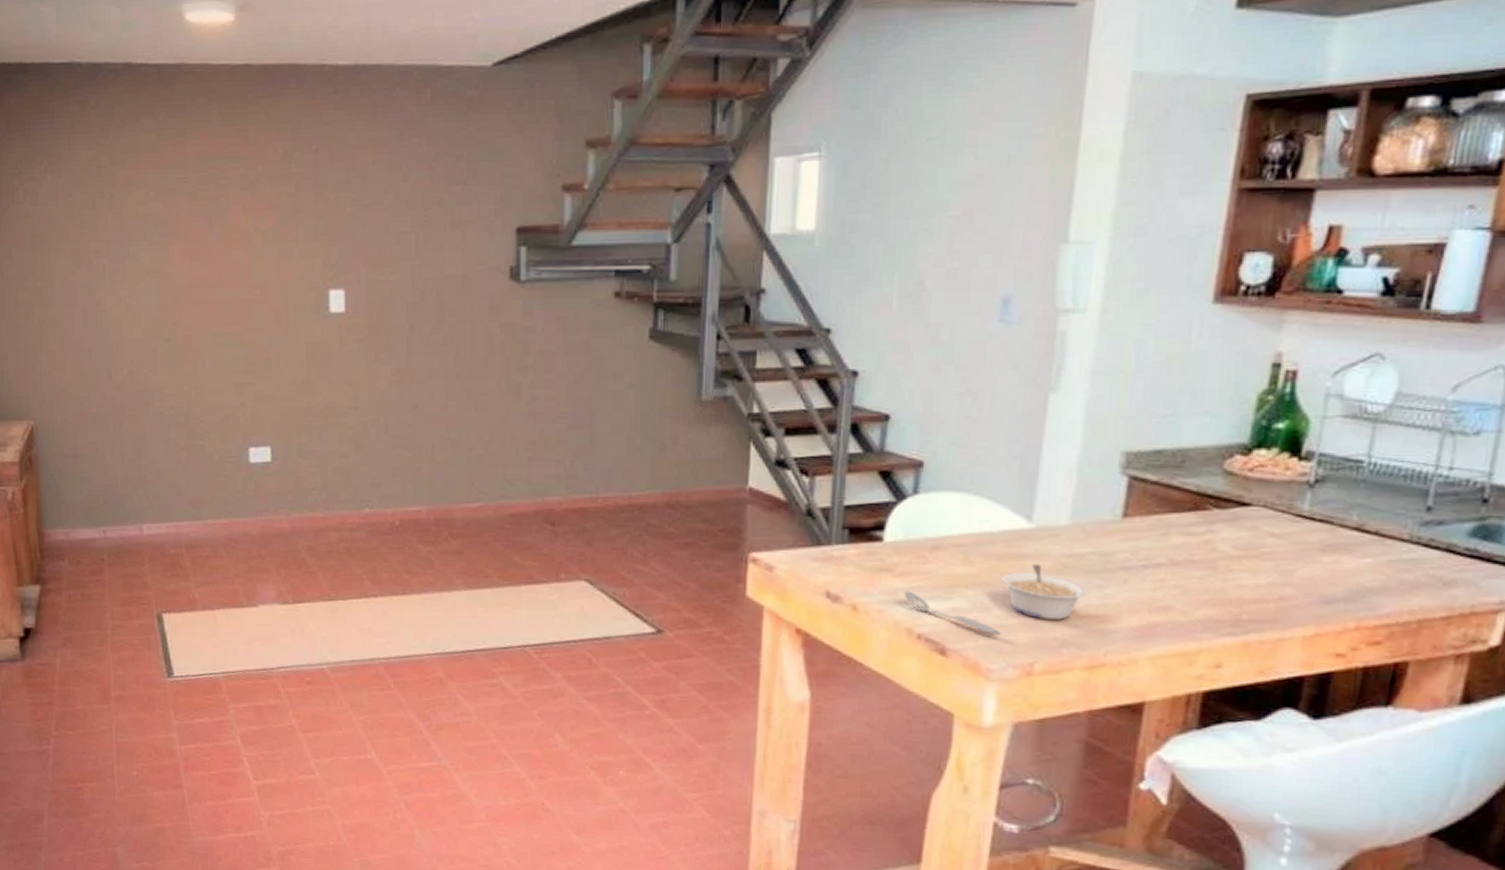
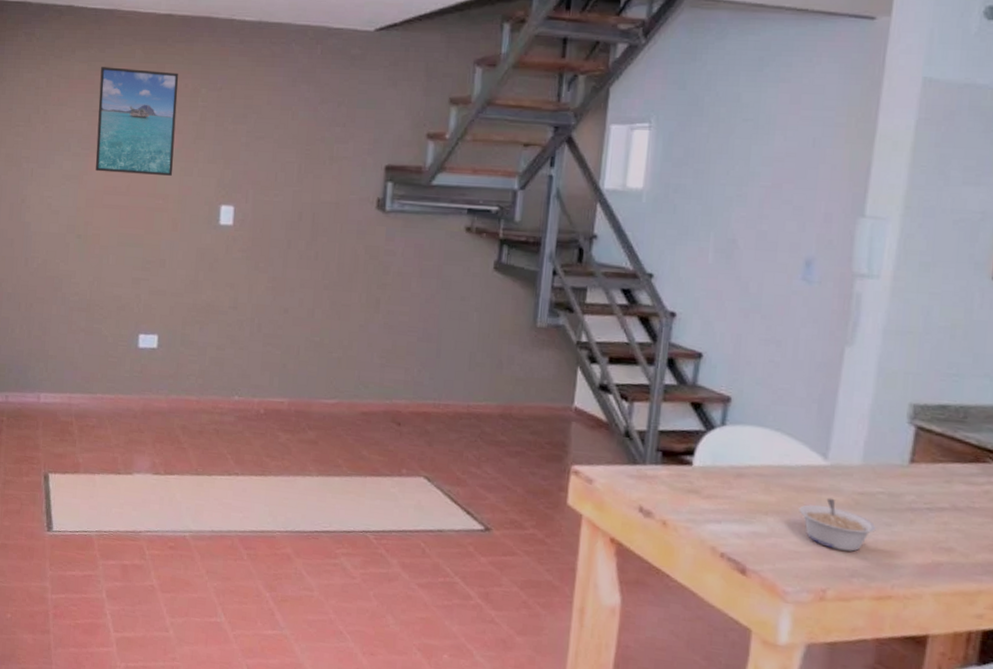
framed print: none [172,134,270,262] -> present [95,67,179,176]
spoon: present [904,590,1001,635] -> none [709,512,797,561]

